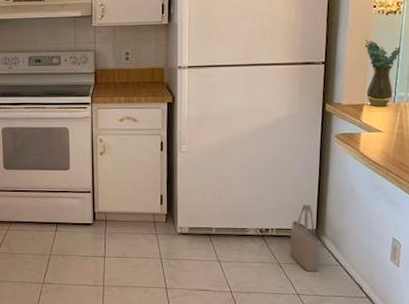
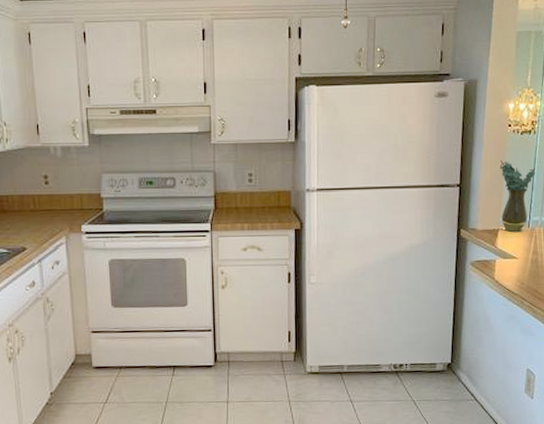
shopping bag: present [290,204,321,272] -> none [424,337,456,408]

